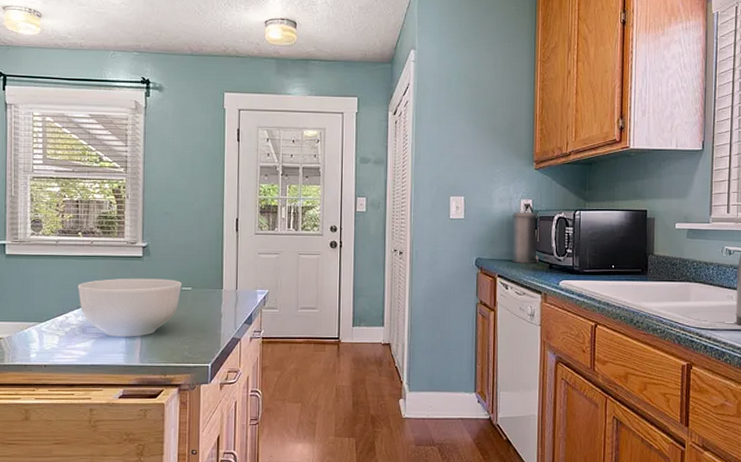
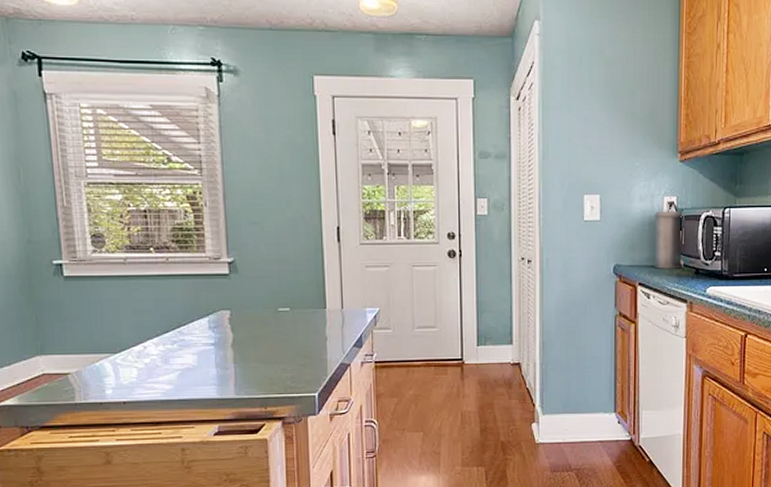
bowl: present [78,278,182,337] -> none [154,299,278,367]

